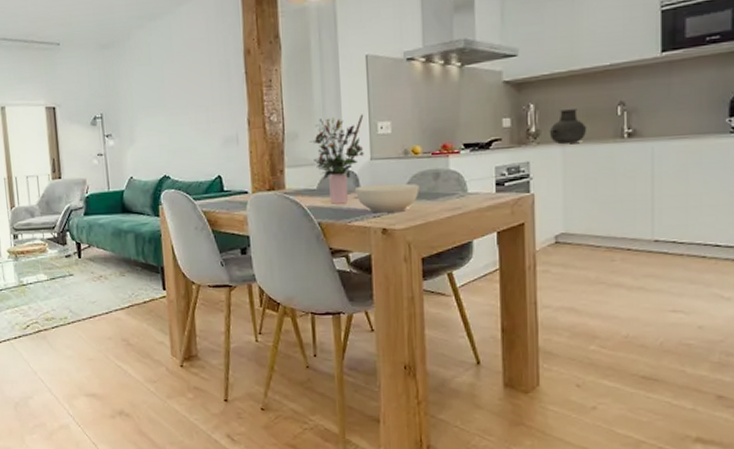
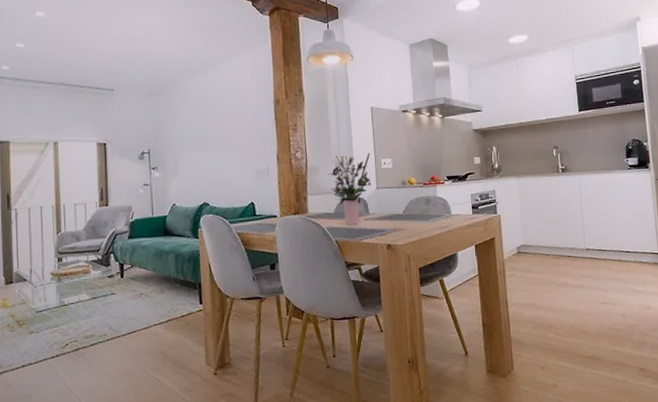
bowl: present [354,183,421,213] -> none [364,207,416,232]
ceramic pot: present [549,109,587,145] -> none [508,151,534,178]

